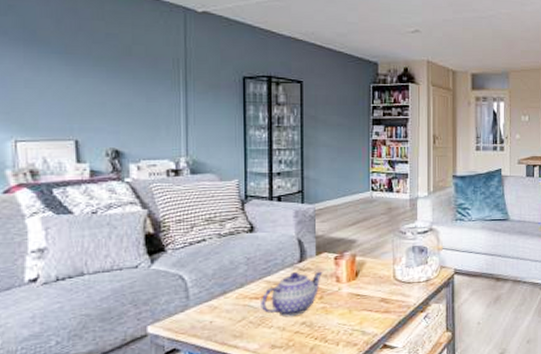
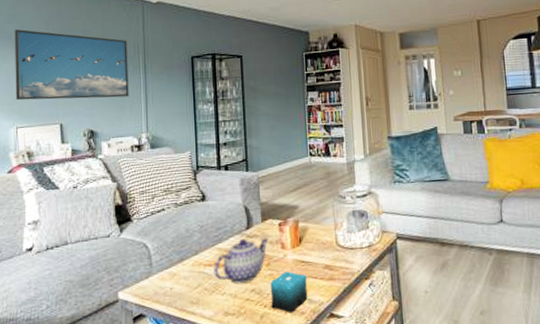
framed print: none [12,23,165,115] -> present [14,29,129,101]
candle: none [322,303,361,345] -> present [270,270,308,313]

